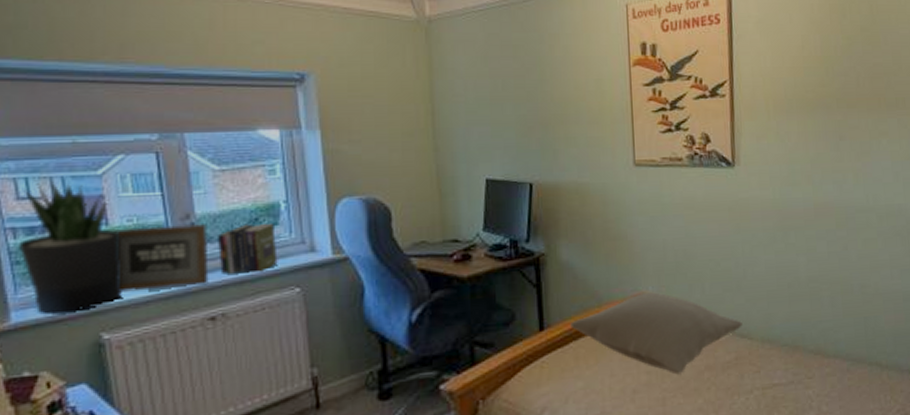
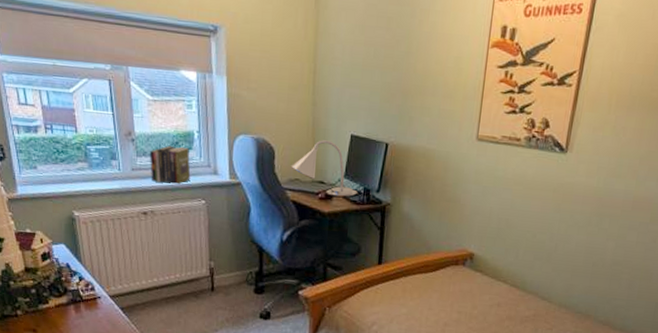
planter: present [17,180,122,315] -> none [20,91,86,194]
picture frame: present [113,223,209,292] -> none [80,135,144,188]
table lamp: none [413,189,505,257] -> present [290,140,360,198]
pillow: present [570,292,742,375] -> none [403,249,545,319]

